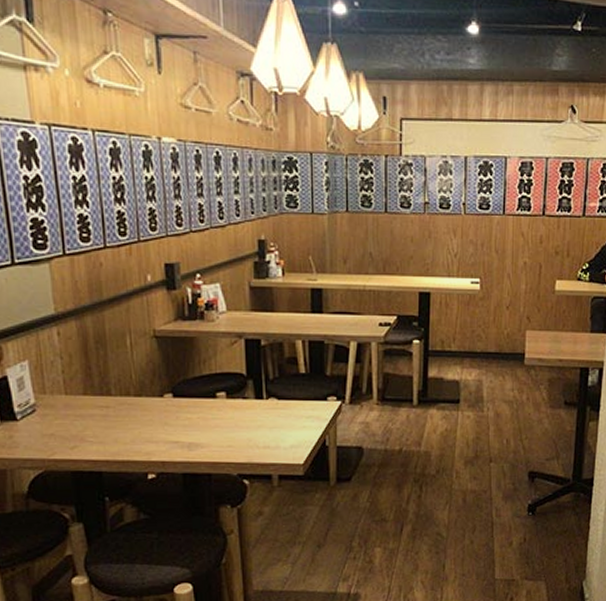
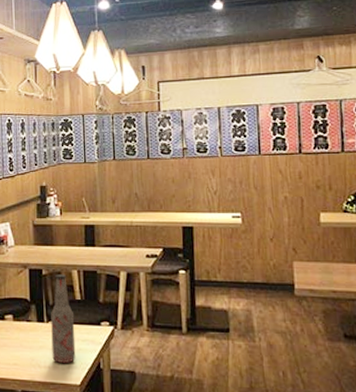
bottle: none [271,345,299,443] -> present [51,274,76,364]

